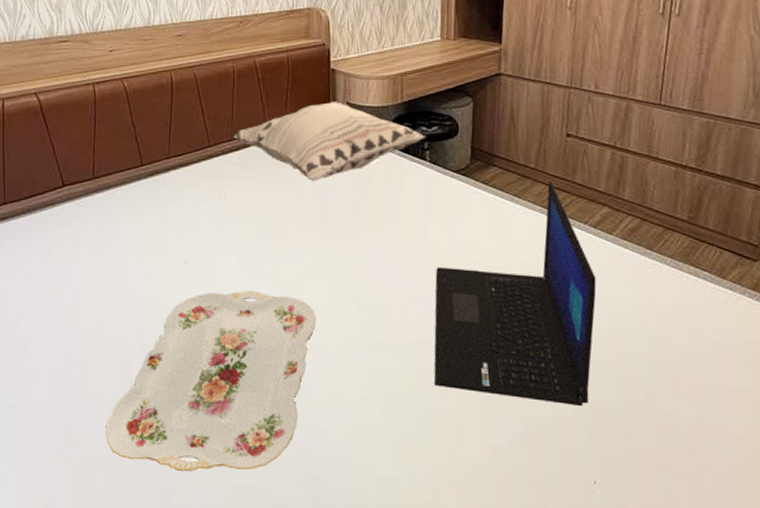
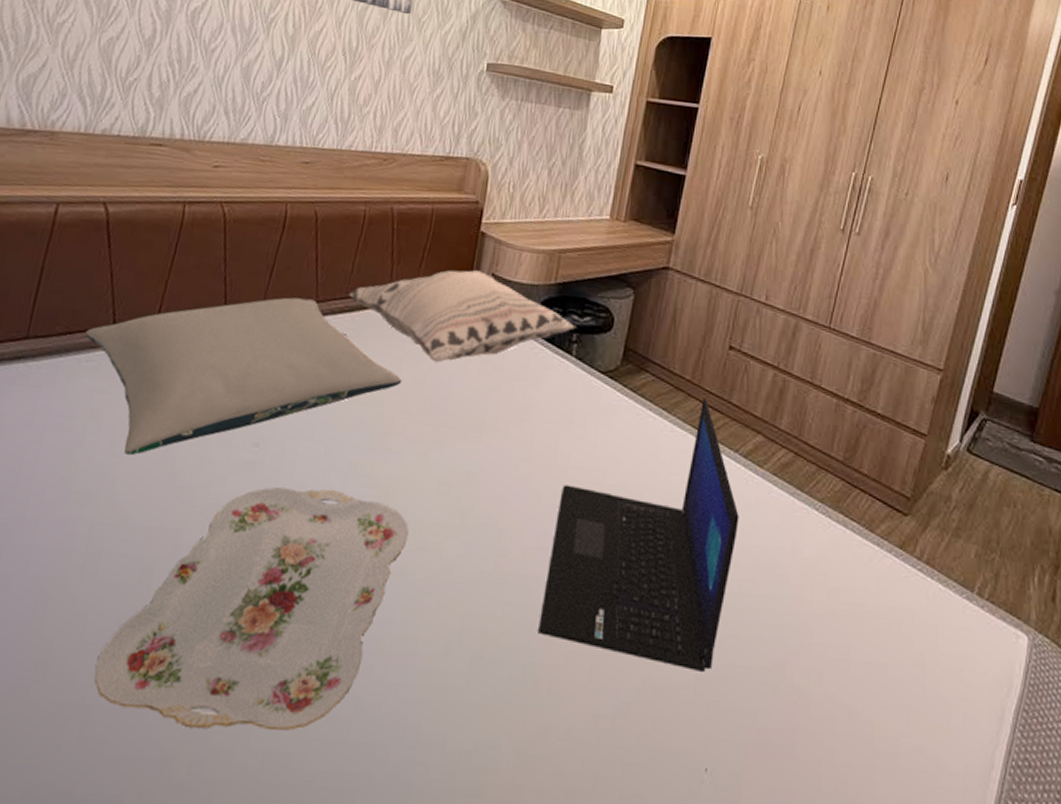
pillow: none [45,145,289,280] -> present [85,297,402,455]

